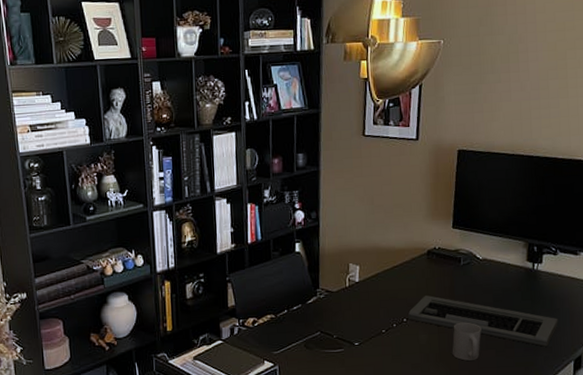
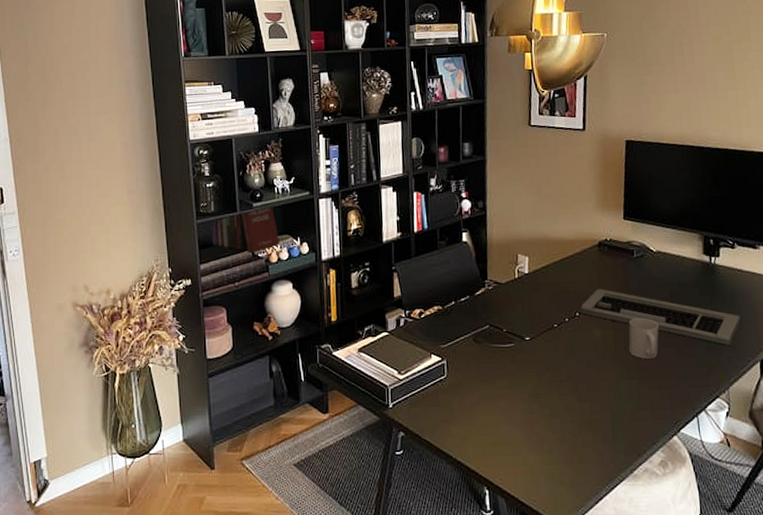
books: none [44,207,114,266] -> present [211,194,279,253]

